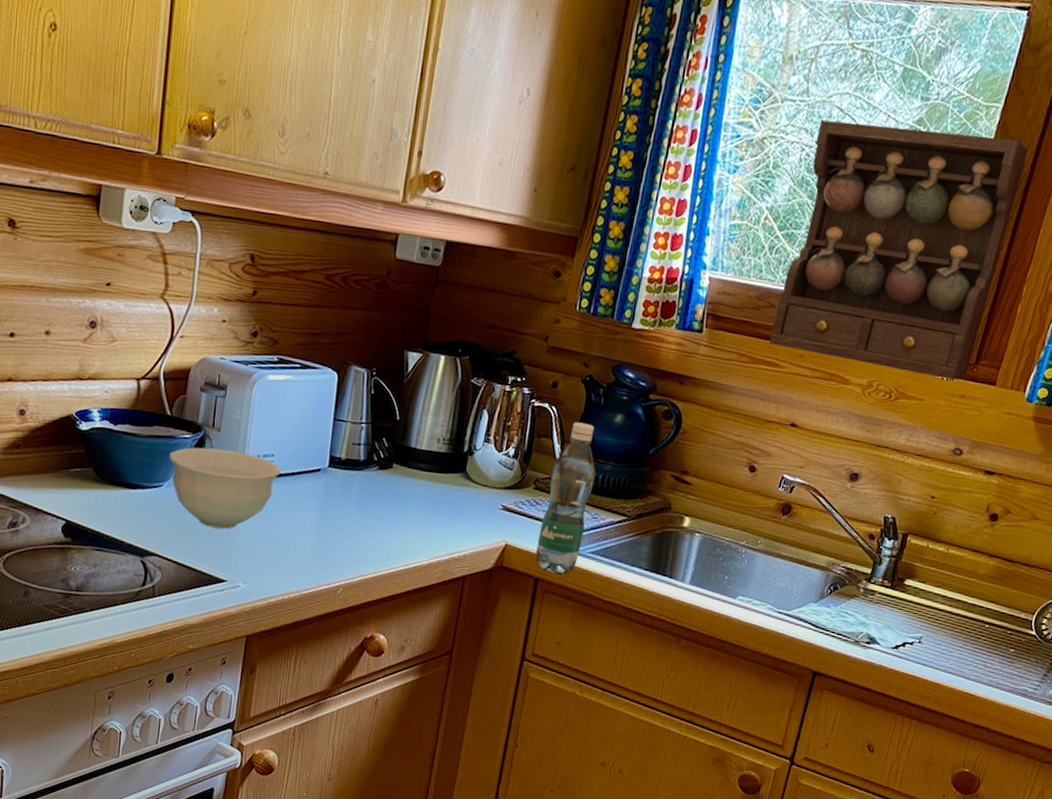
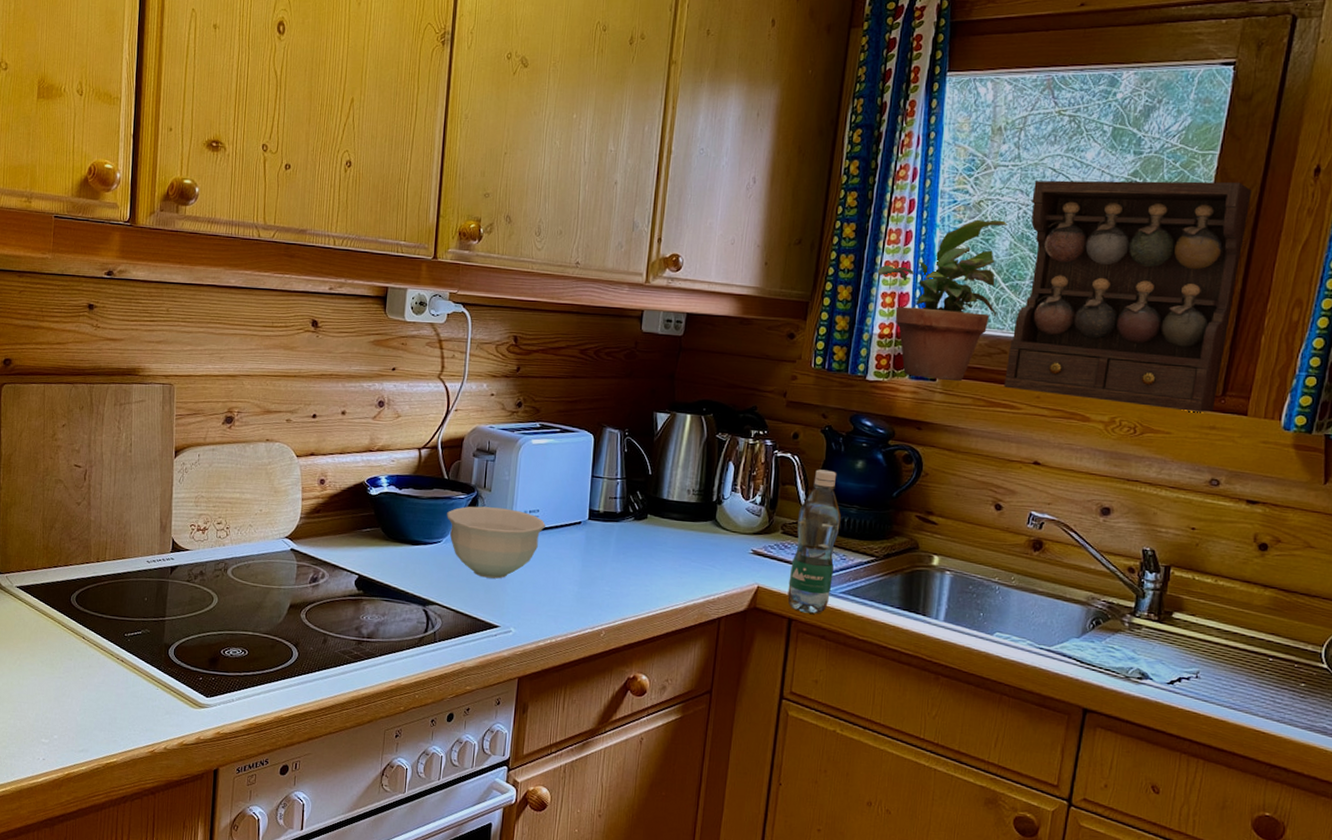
potted plant: none [652,158,790,335] -> present [877,219,1009,382]

